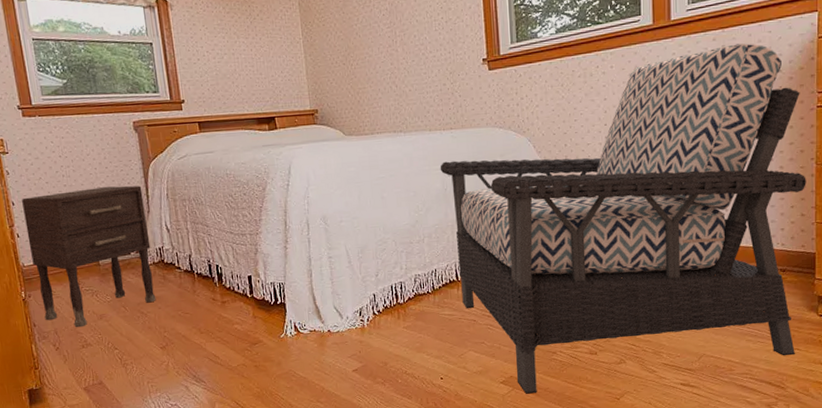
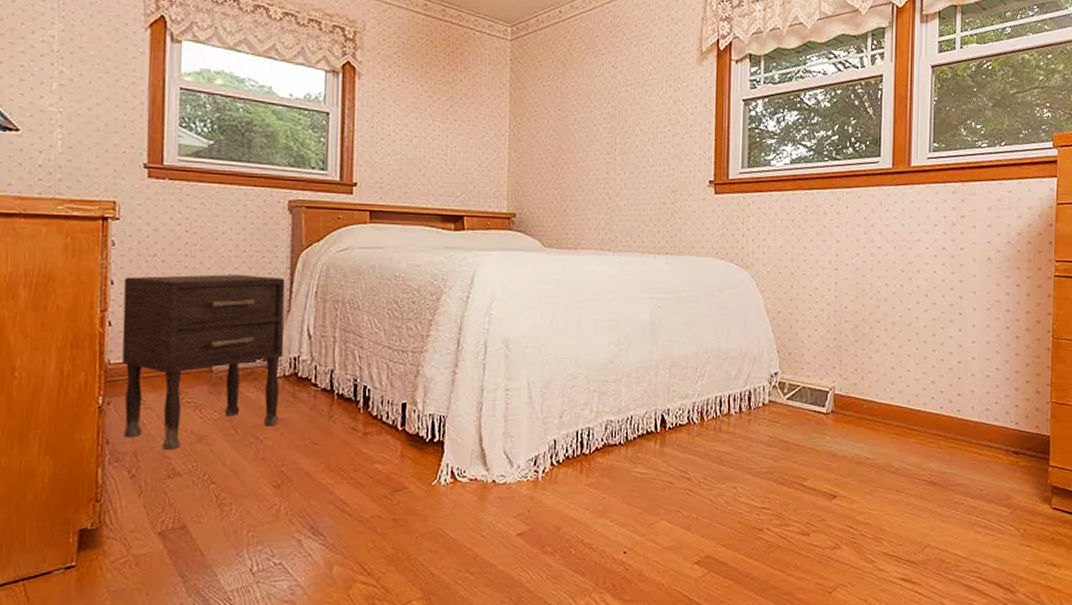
armchair: present [440,43,806,394] -> none [649,200,1042,579]

